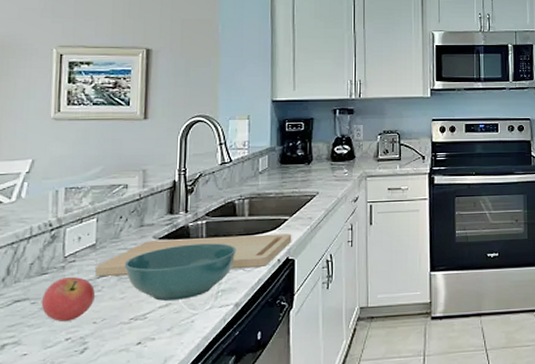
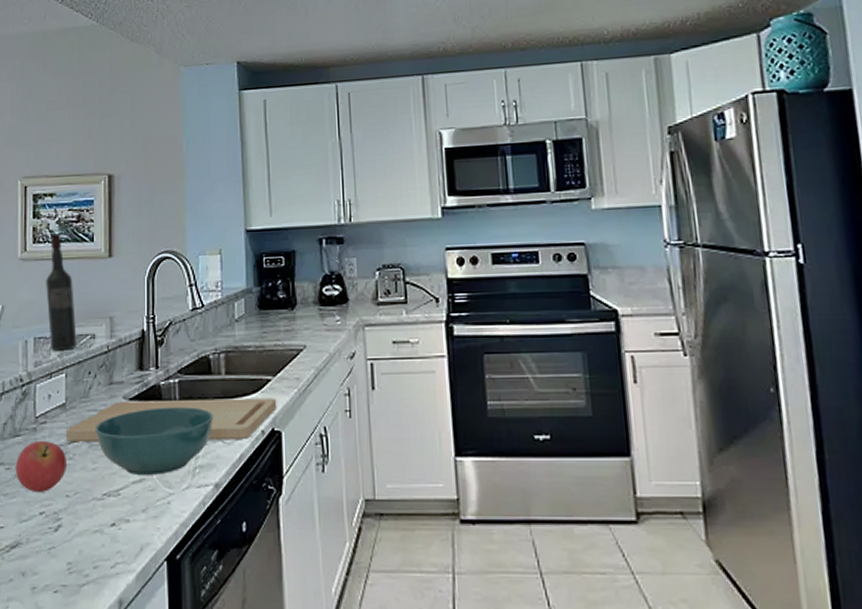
wine bottle: none [79,97,110,199] -> present [46,233,77,351]

